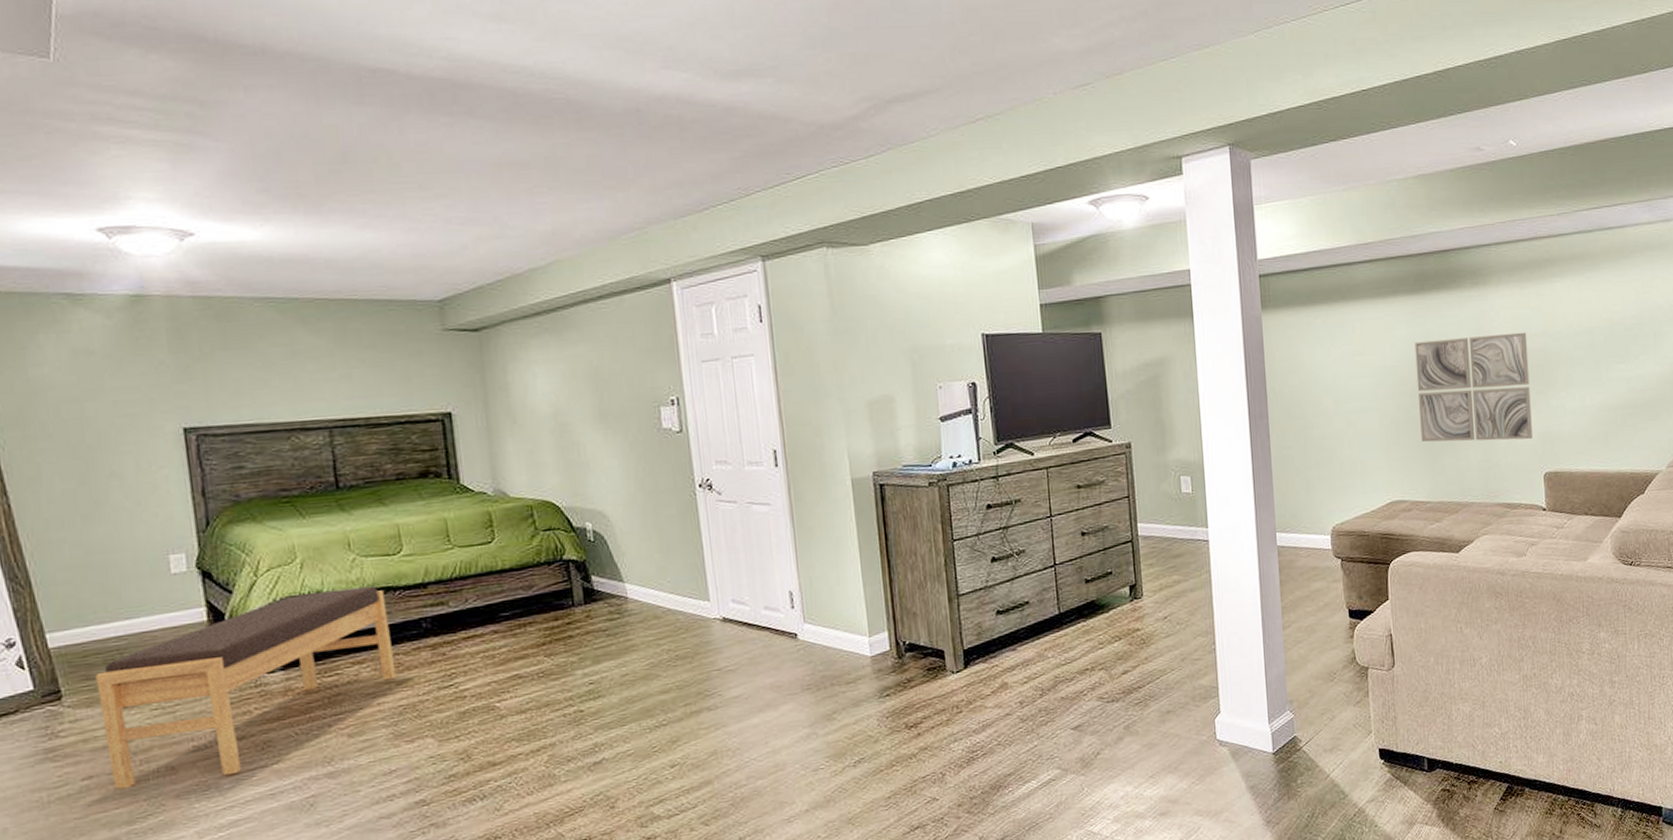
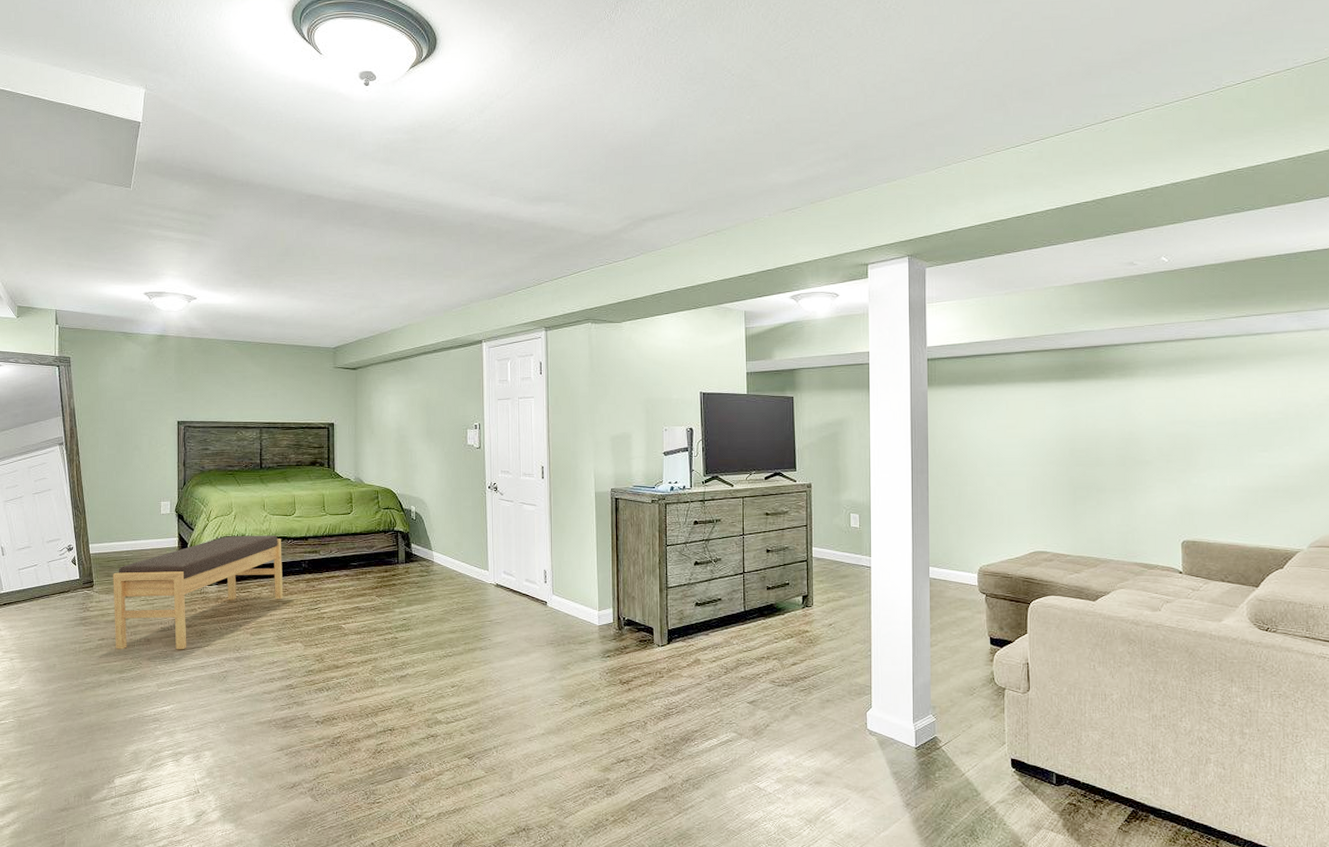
wall art: present [1414,332,1533,443] -> none [1063,418,1172,511]

